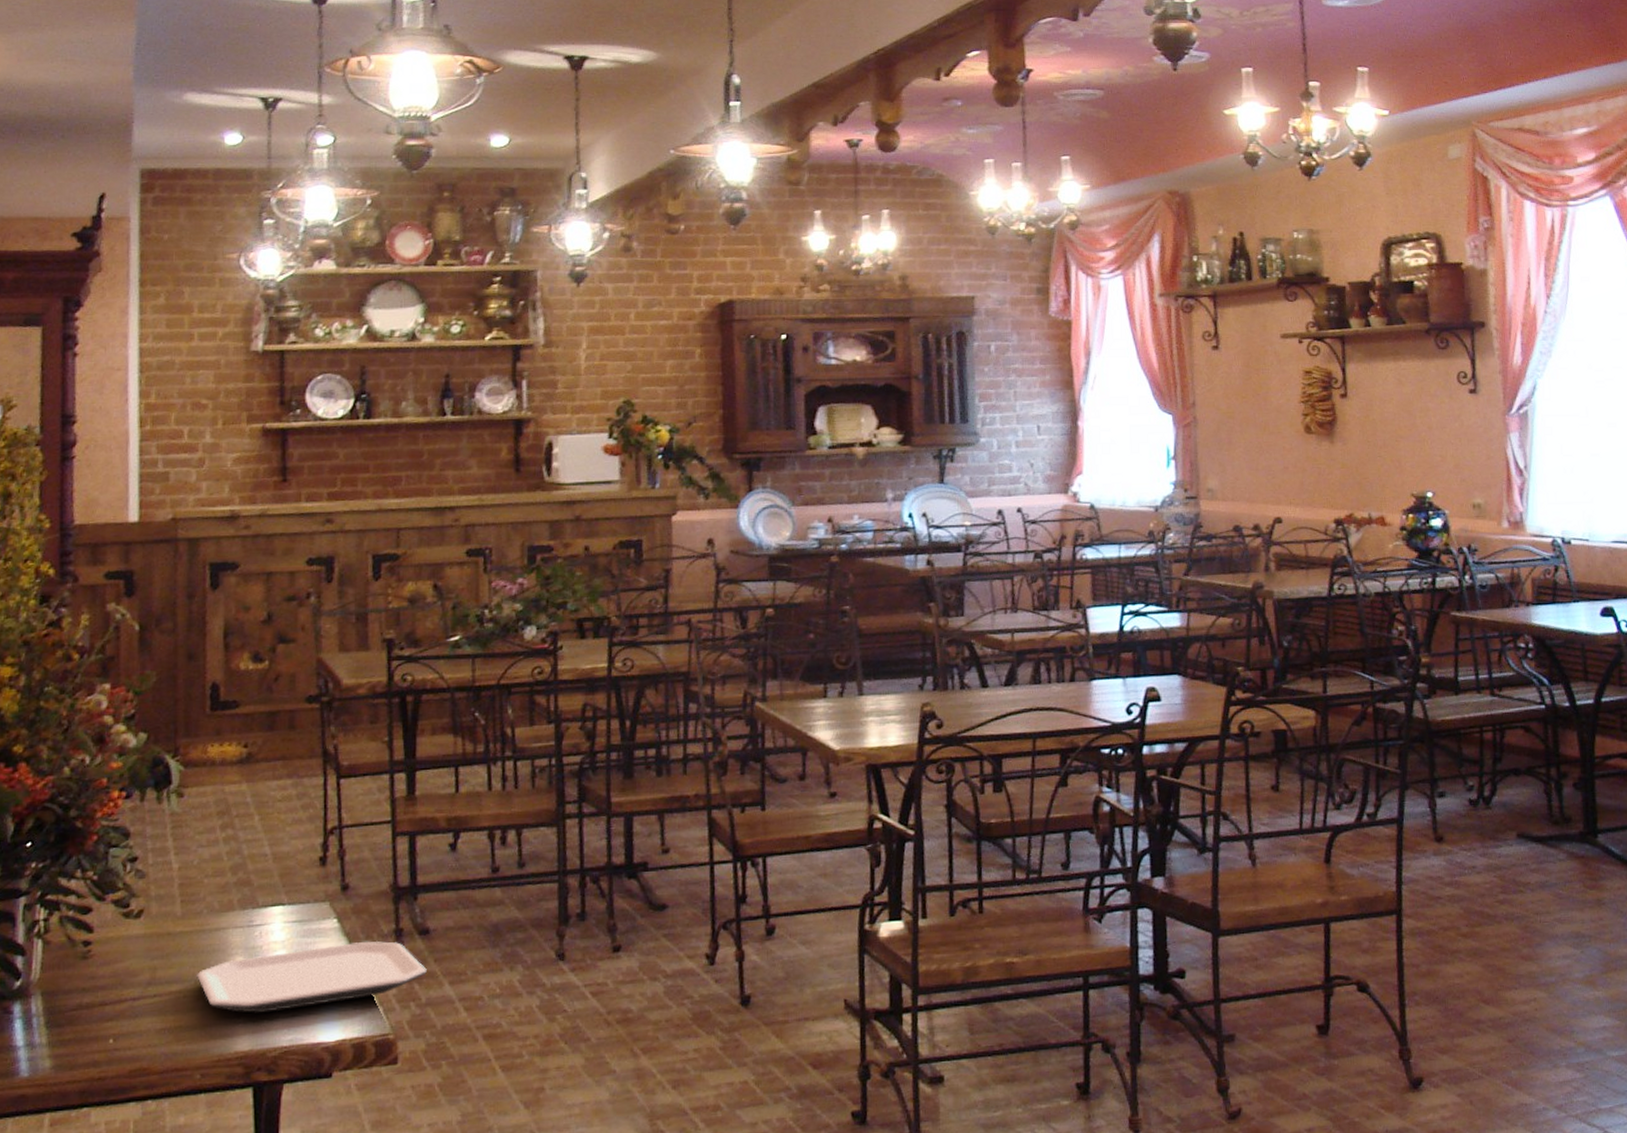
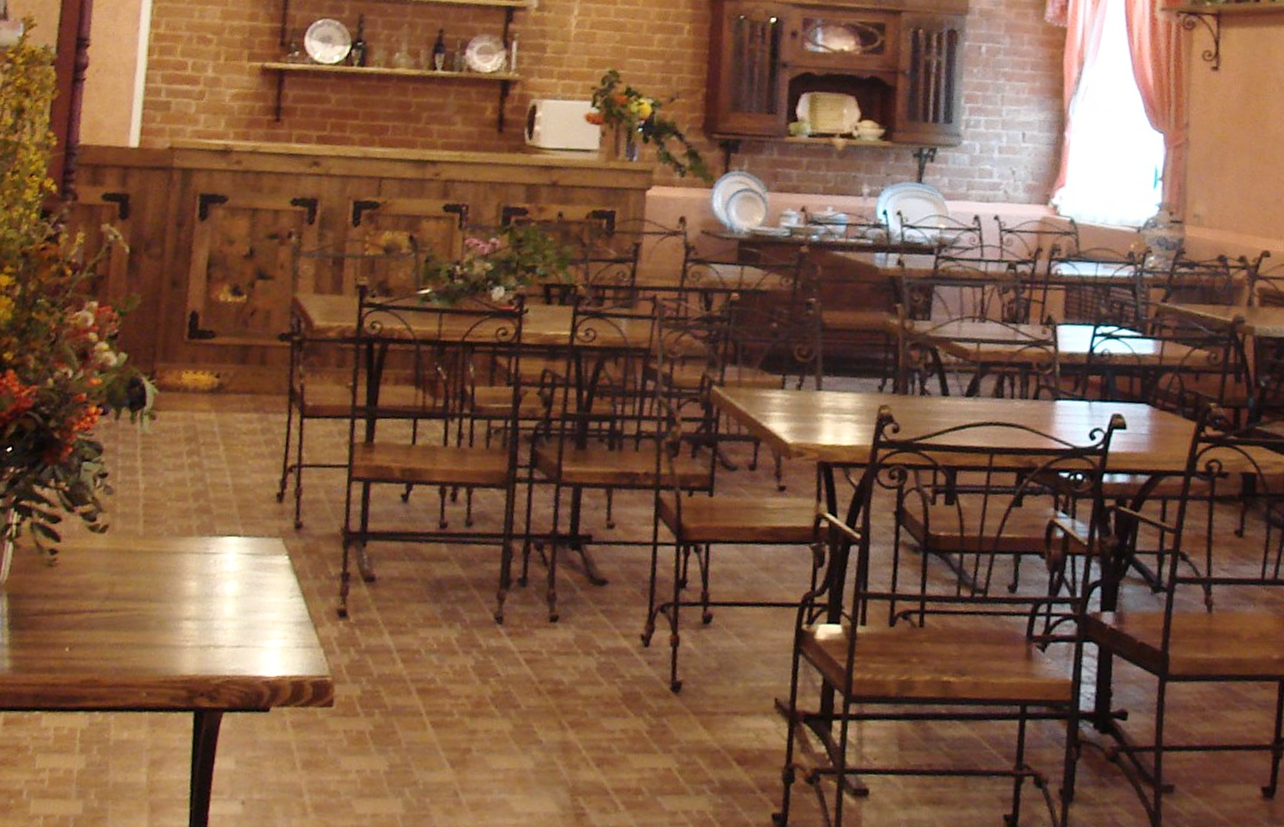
plate: present [197,941,427,1013] -> none [152,581,369,640]

